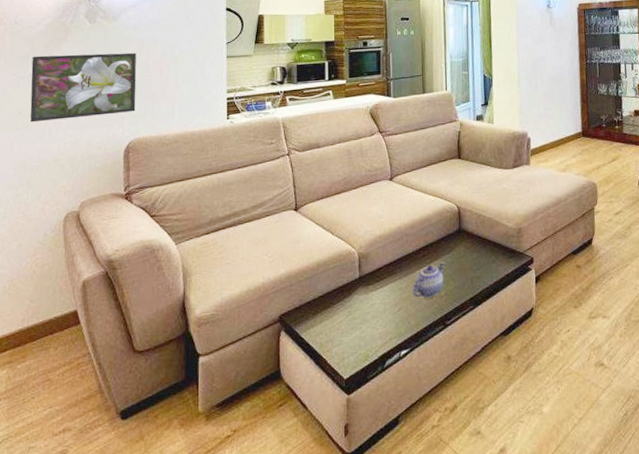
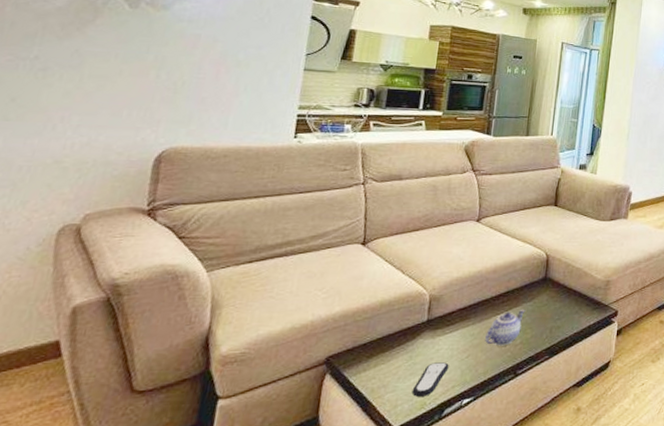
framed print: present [30,52,137,123] -> none [27,35,188,117]
remote control: none [355,316,384,350] -> present [411,362,449,397]

